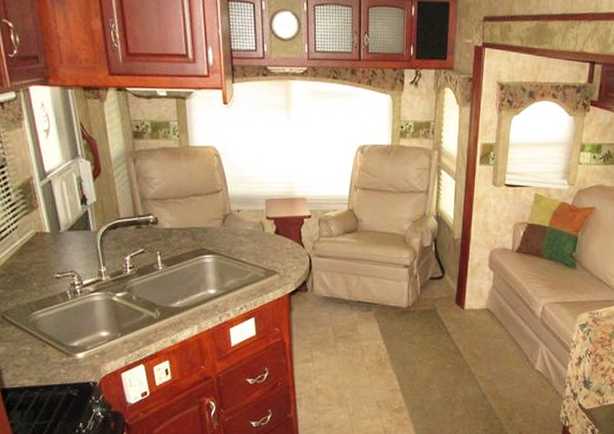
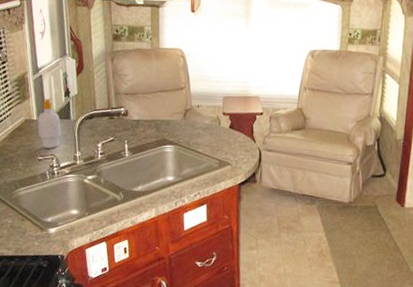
soap bottle: none [50,207,81,264] -> present [37,98,61,149]

